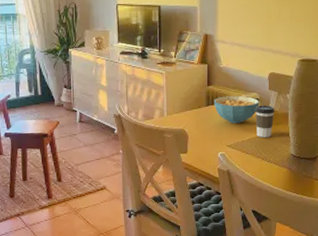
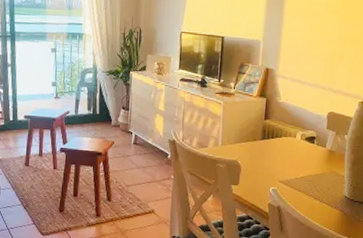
cereal bowl: present [213,95,259,123] -> none [269,131,316,160]
coffee cup: present [255,105,275,137] -> none [310,144,332,177]

